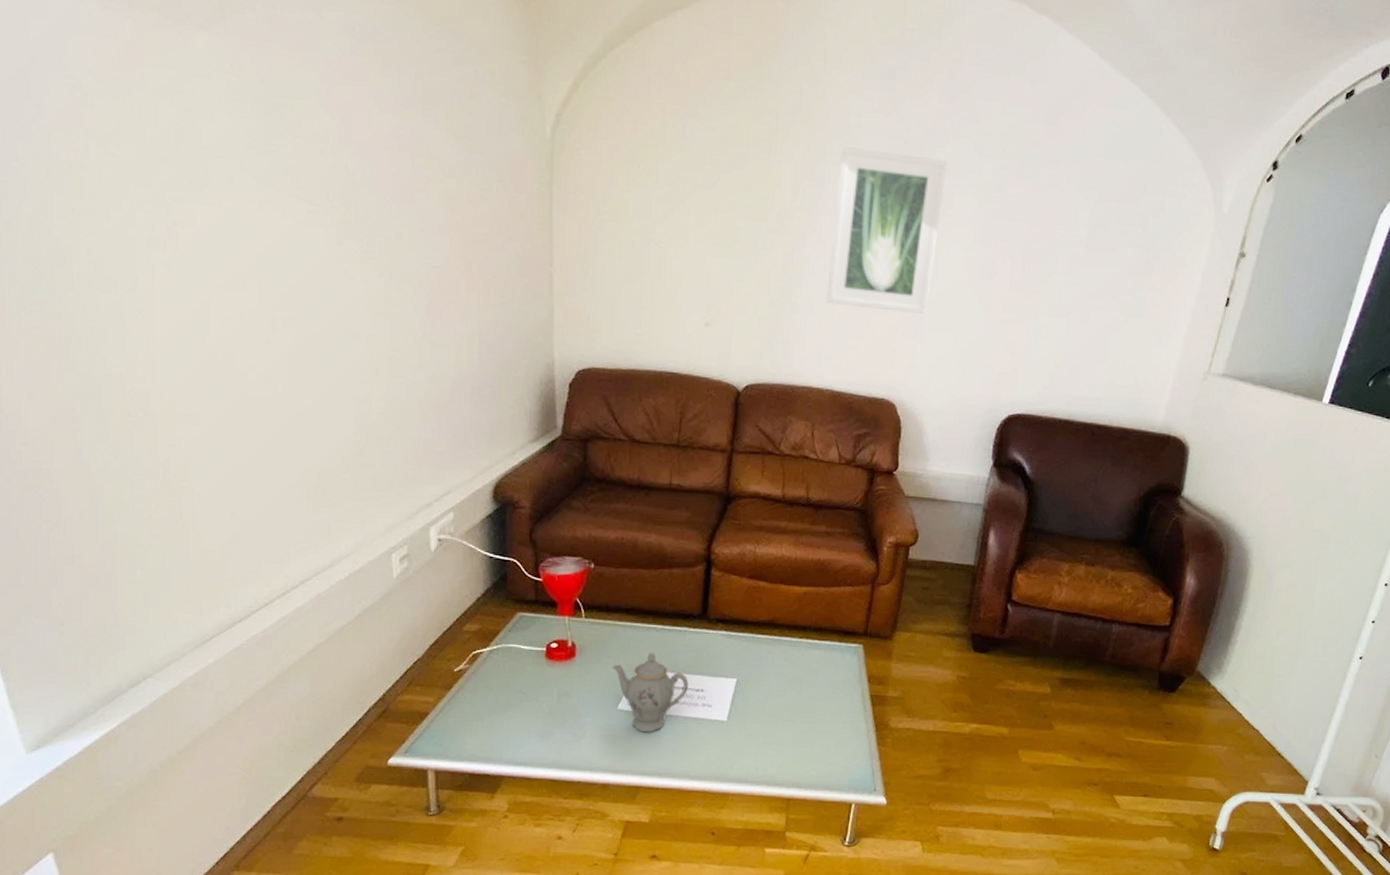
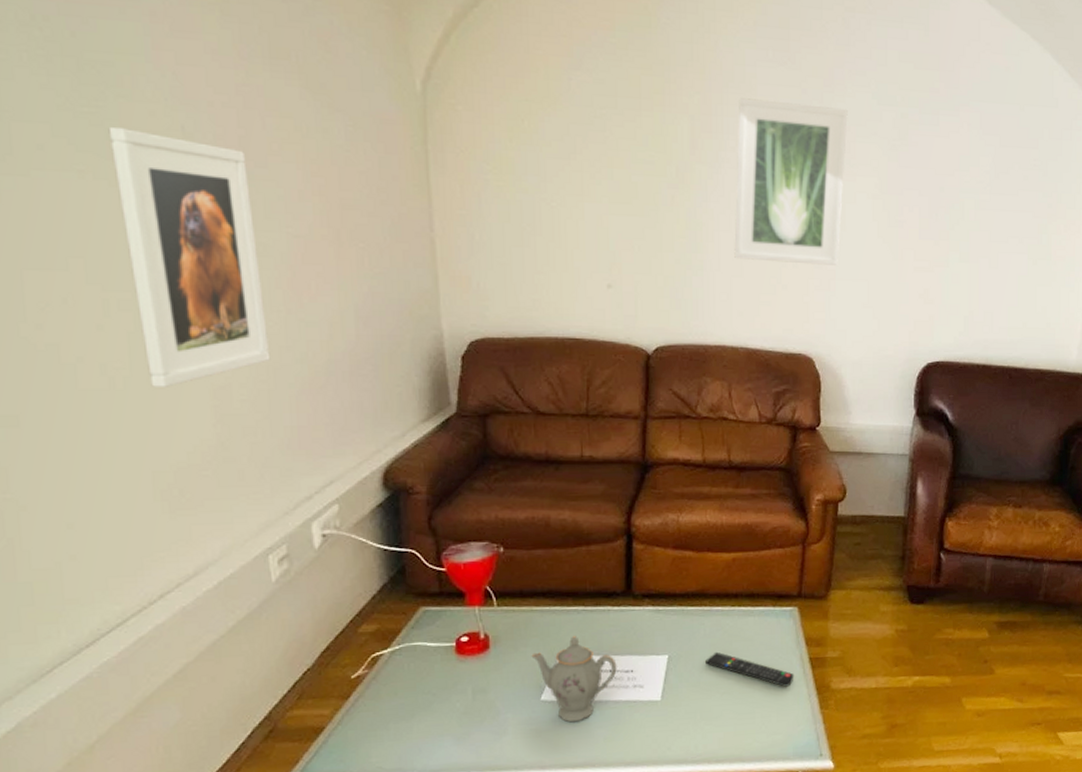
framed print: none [285,163,405,398] -> present [108,126,271,387]
remote control: none [771,680,855,721] -> present [705,651,794,687]

